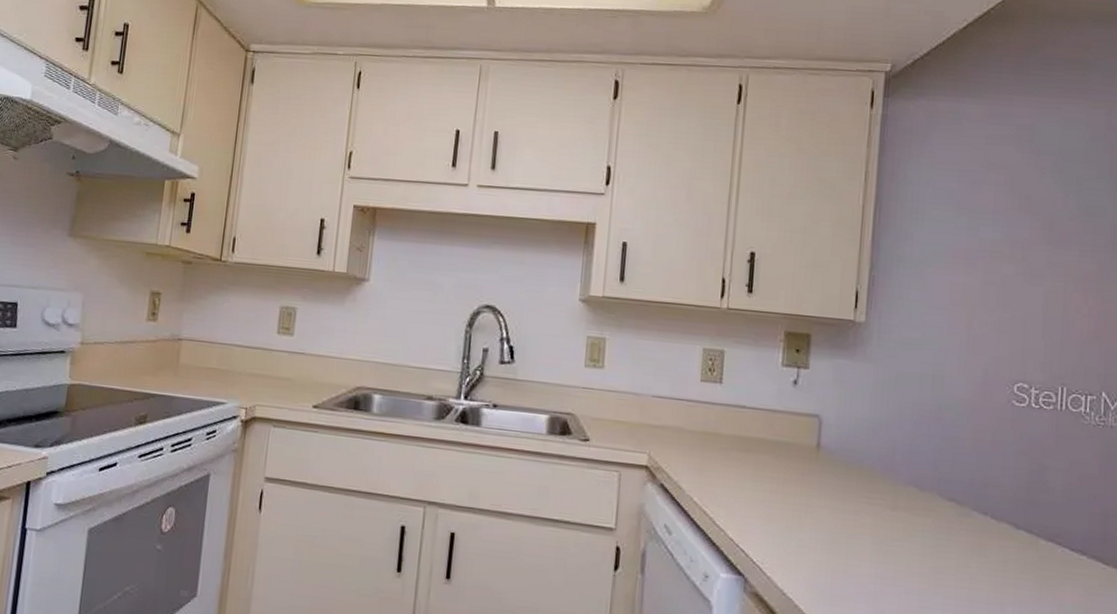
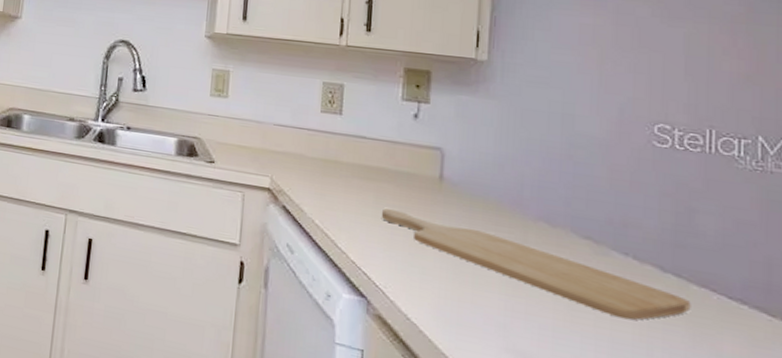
chopping board: none [759,481,1040,578] -> present [381,208,691,320]

